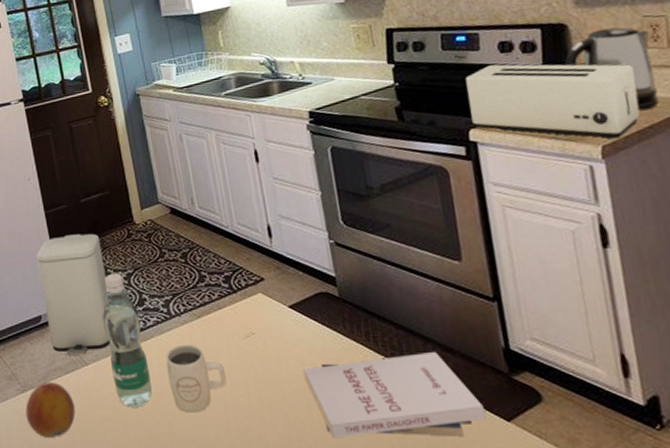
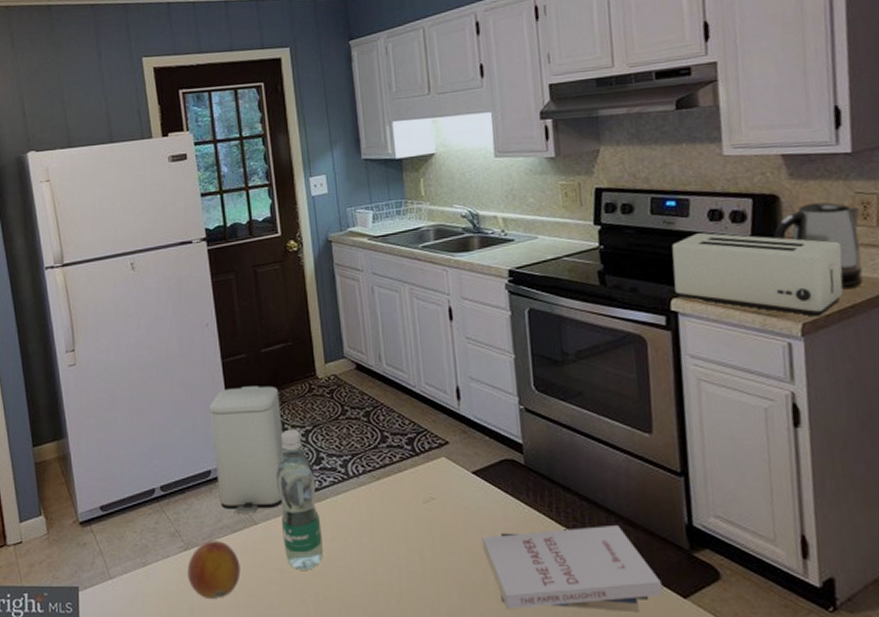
mug: present [165,344,227,413] -> none [340,506,403,578]

